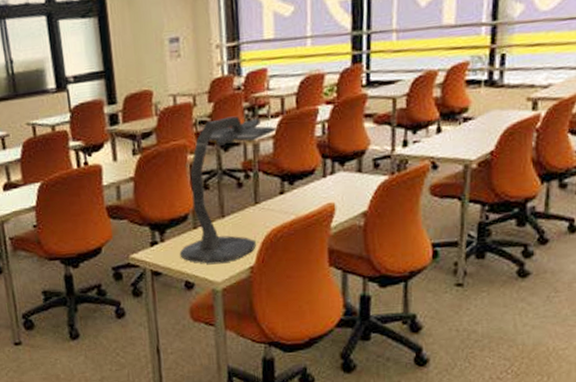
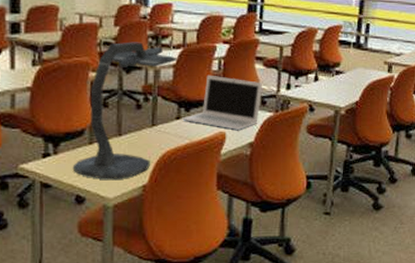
laptop: none [286,141,374,199] -> present [182,74,262,130]

